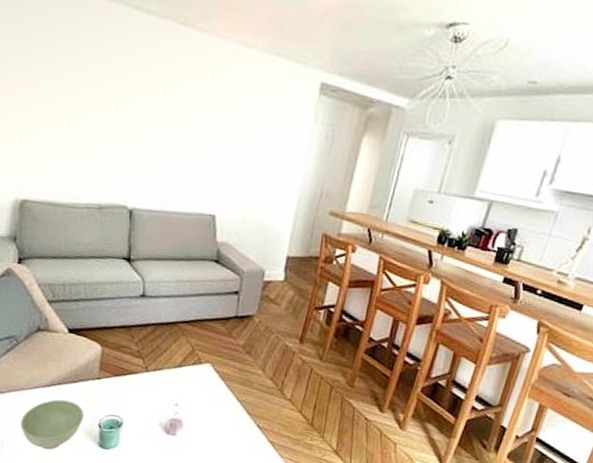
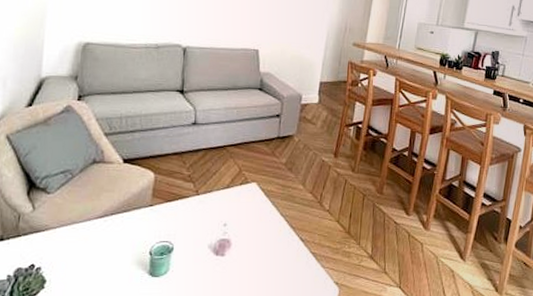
bowl: present [20,399,84,450] -> none [69,230,135,284]

